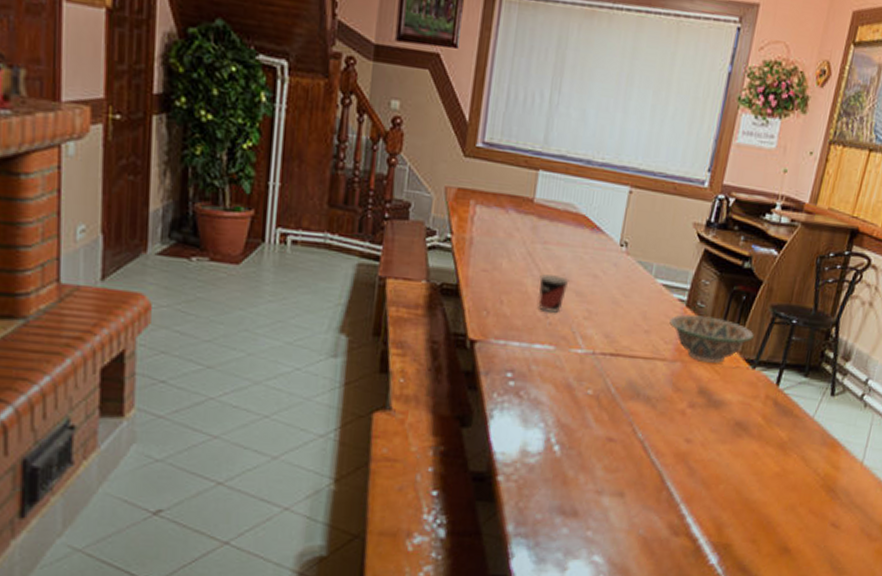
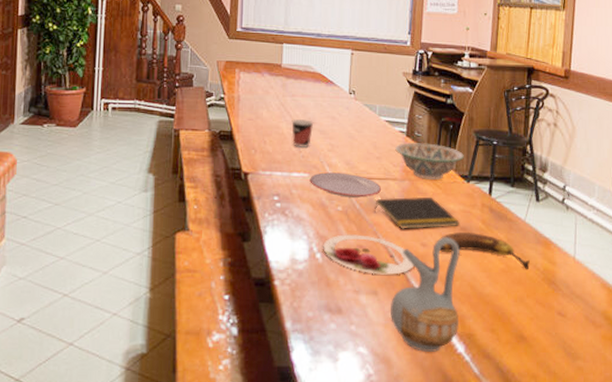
plate: none [555,345,646,380] -> present [310,172,382,198]
plate: none [563,424,672,475] -> present [323,234,413,275]
notepad: none [632,381,736,422] -> present [373,196,459,230]
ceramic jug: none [636,433,732,564] -> present [391,237,461,353]
banana: none [706,427,810,474] -> present [440,231,530,269]

